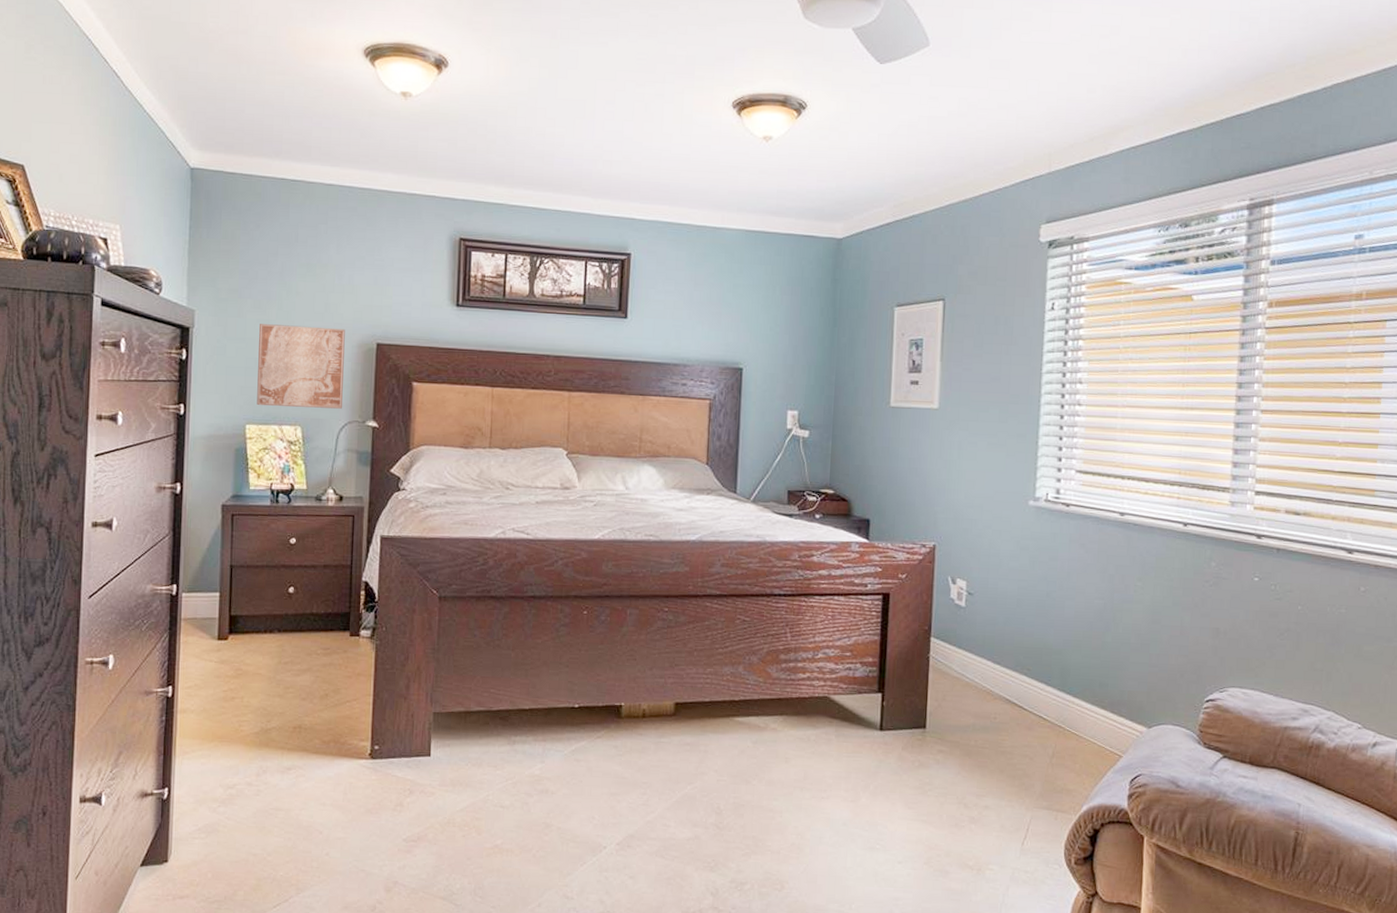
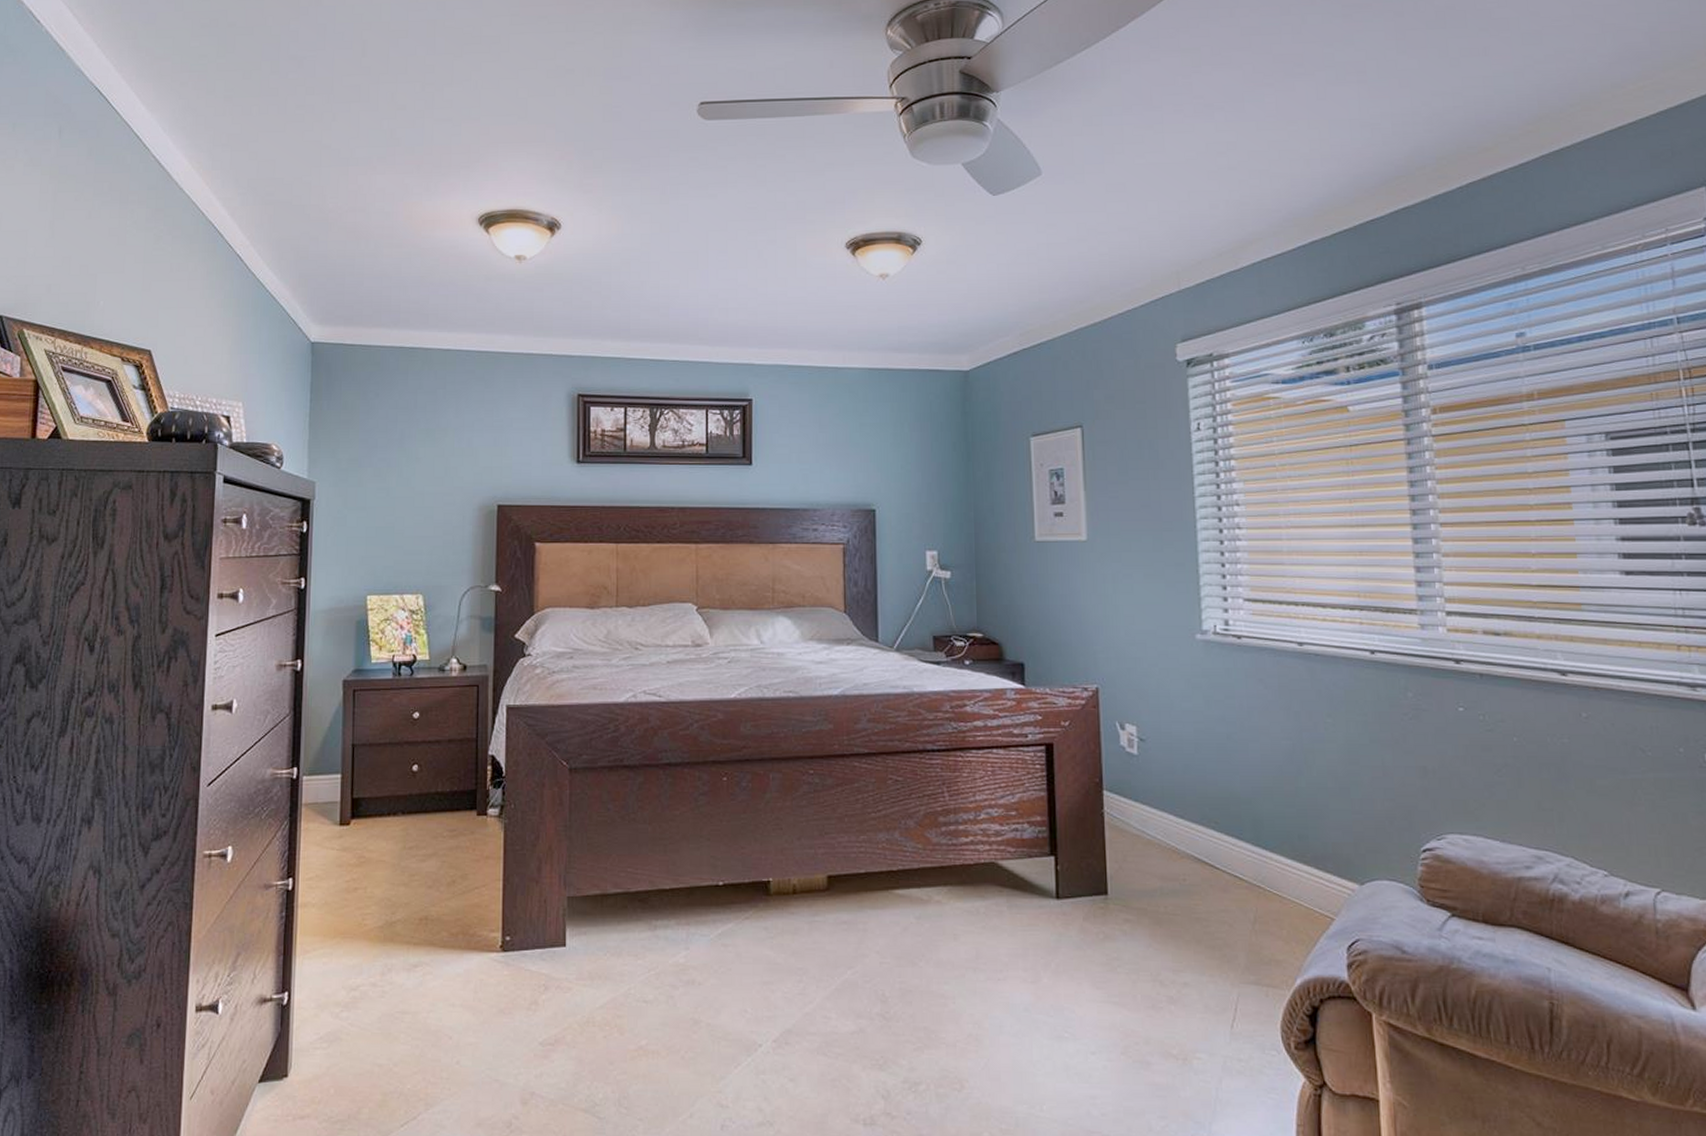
wall art: present [257,324,345,409] -> none [378,491,466,574]

